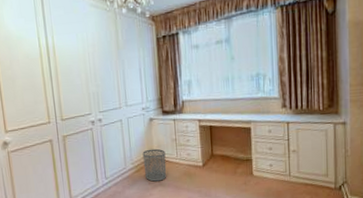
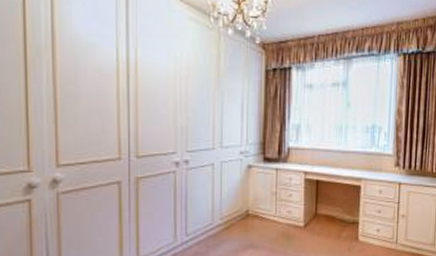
waste bin: present [142,148,167,182] -> none [235,202,263,242]

